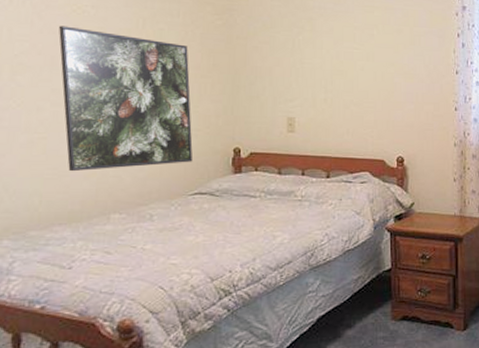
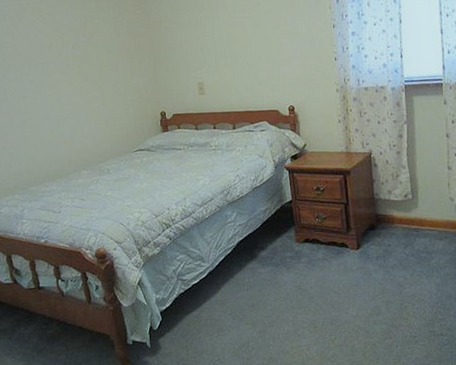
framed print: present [59,25,193,172] -> none [30,31,132,141]

